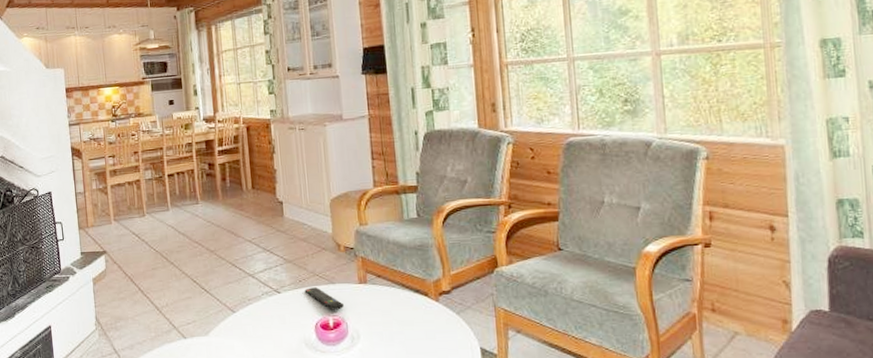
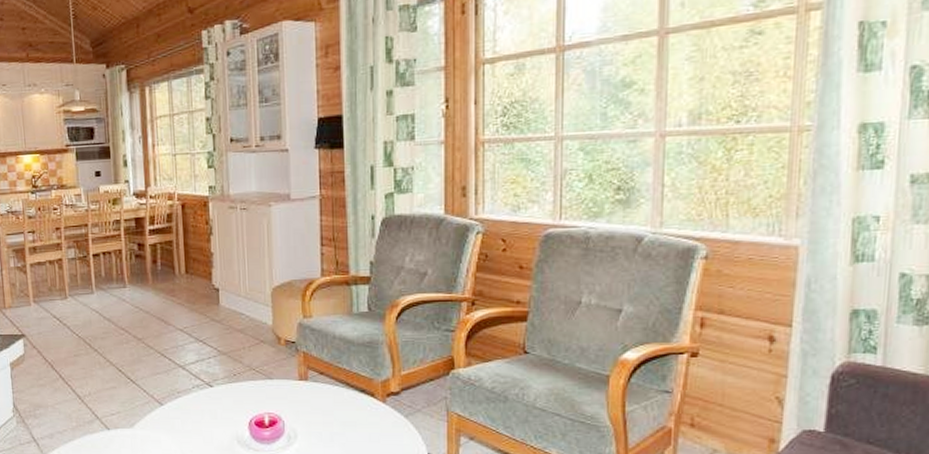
remote control: present [304,287,345,310] -> none [239,382,282,407]

